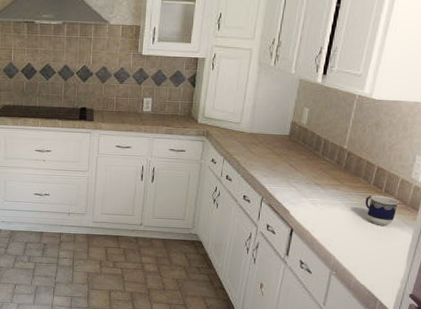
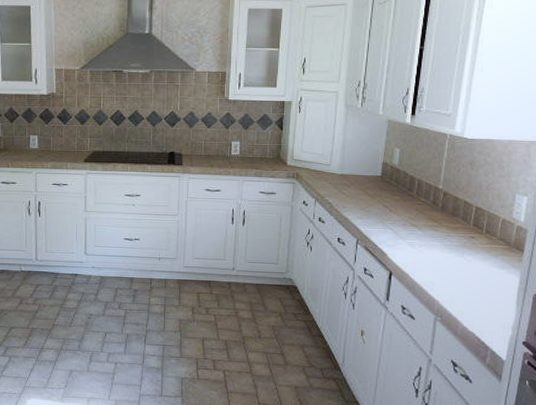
cup: present [365,195,399,226] -> none [466,236,502,268]

